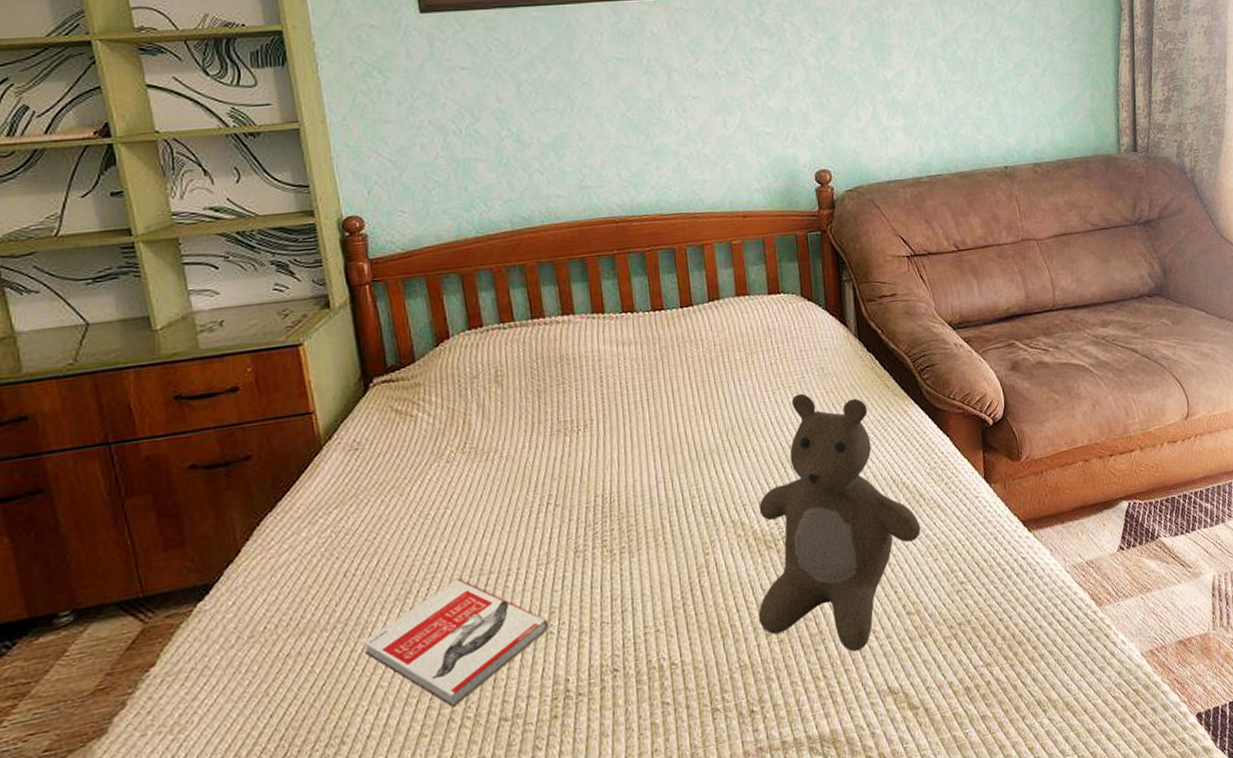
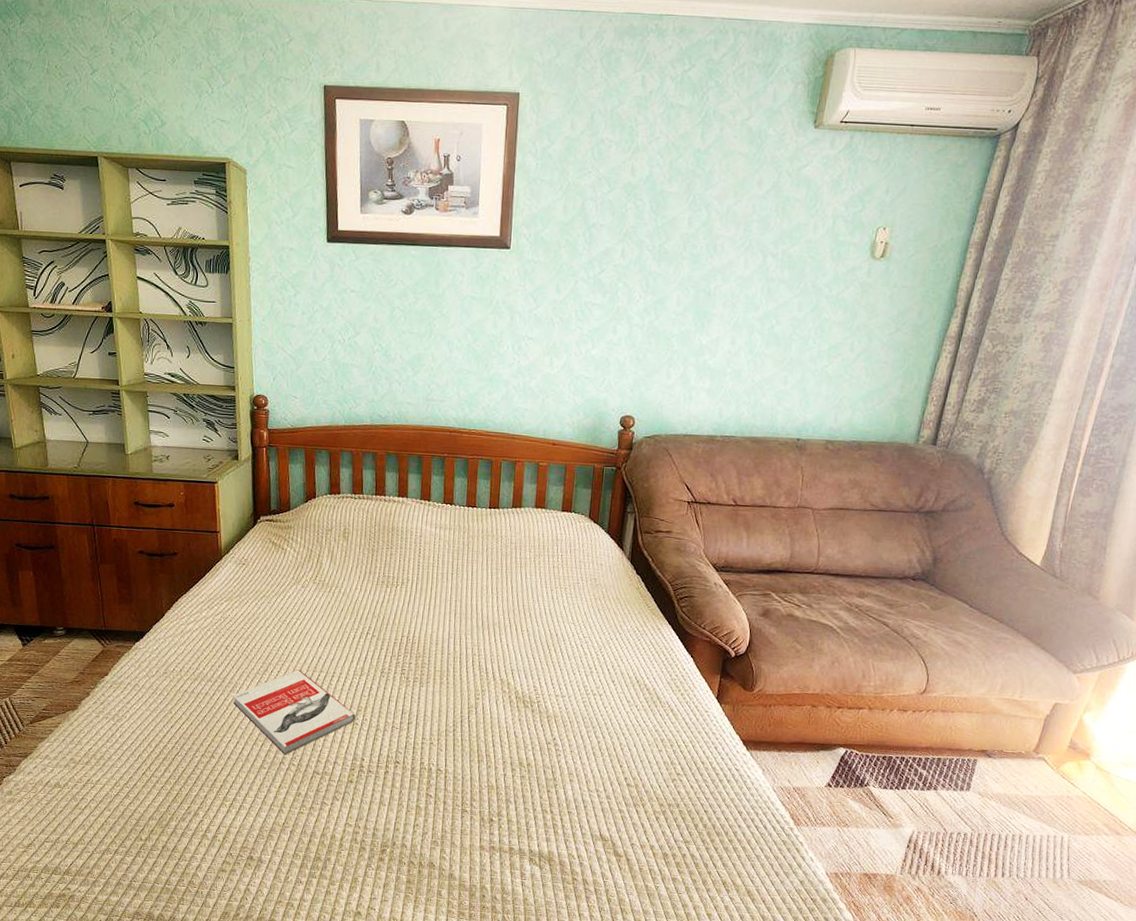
teddy bear: present [758,393,921,652] -> none [509,595,653,801]

